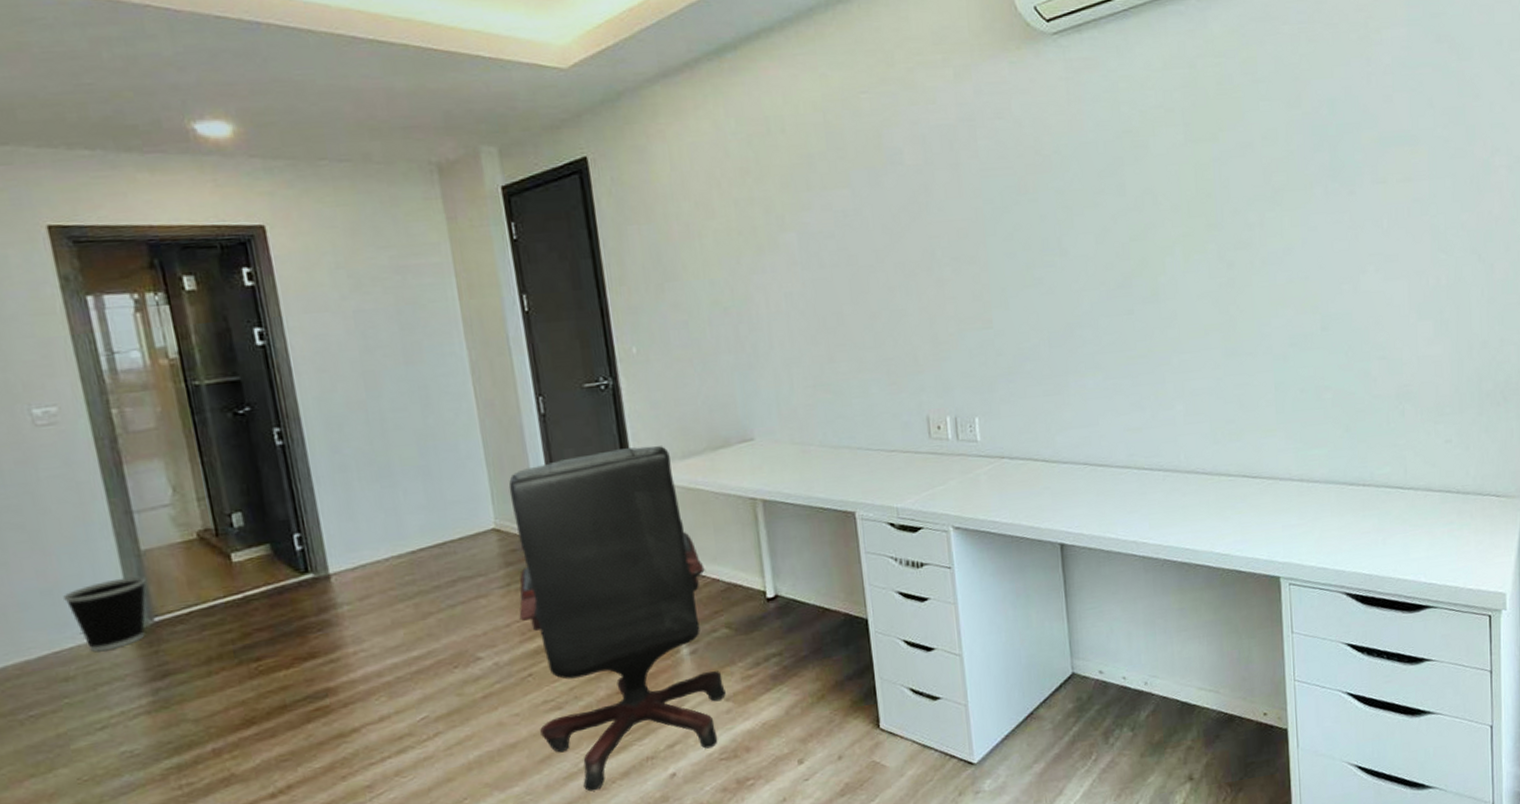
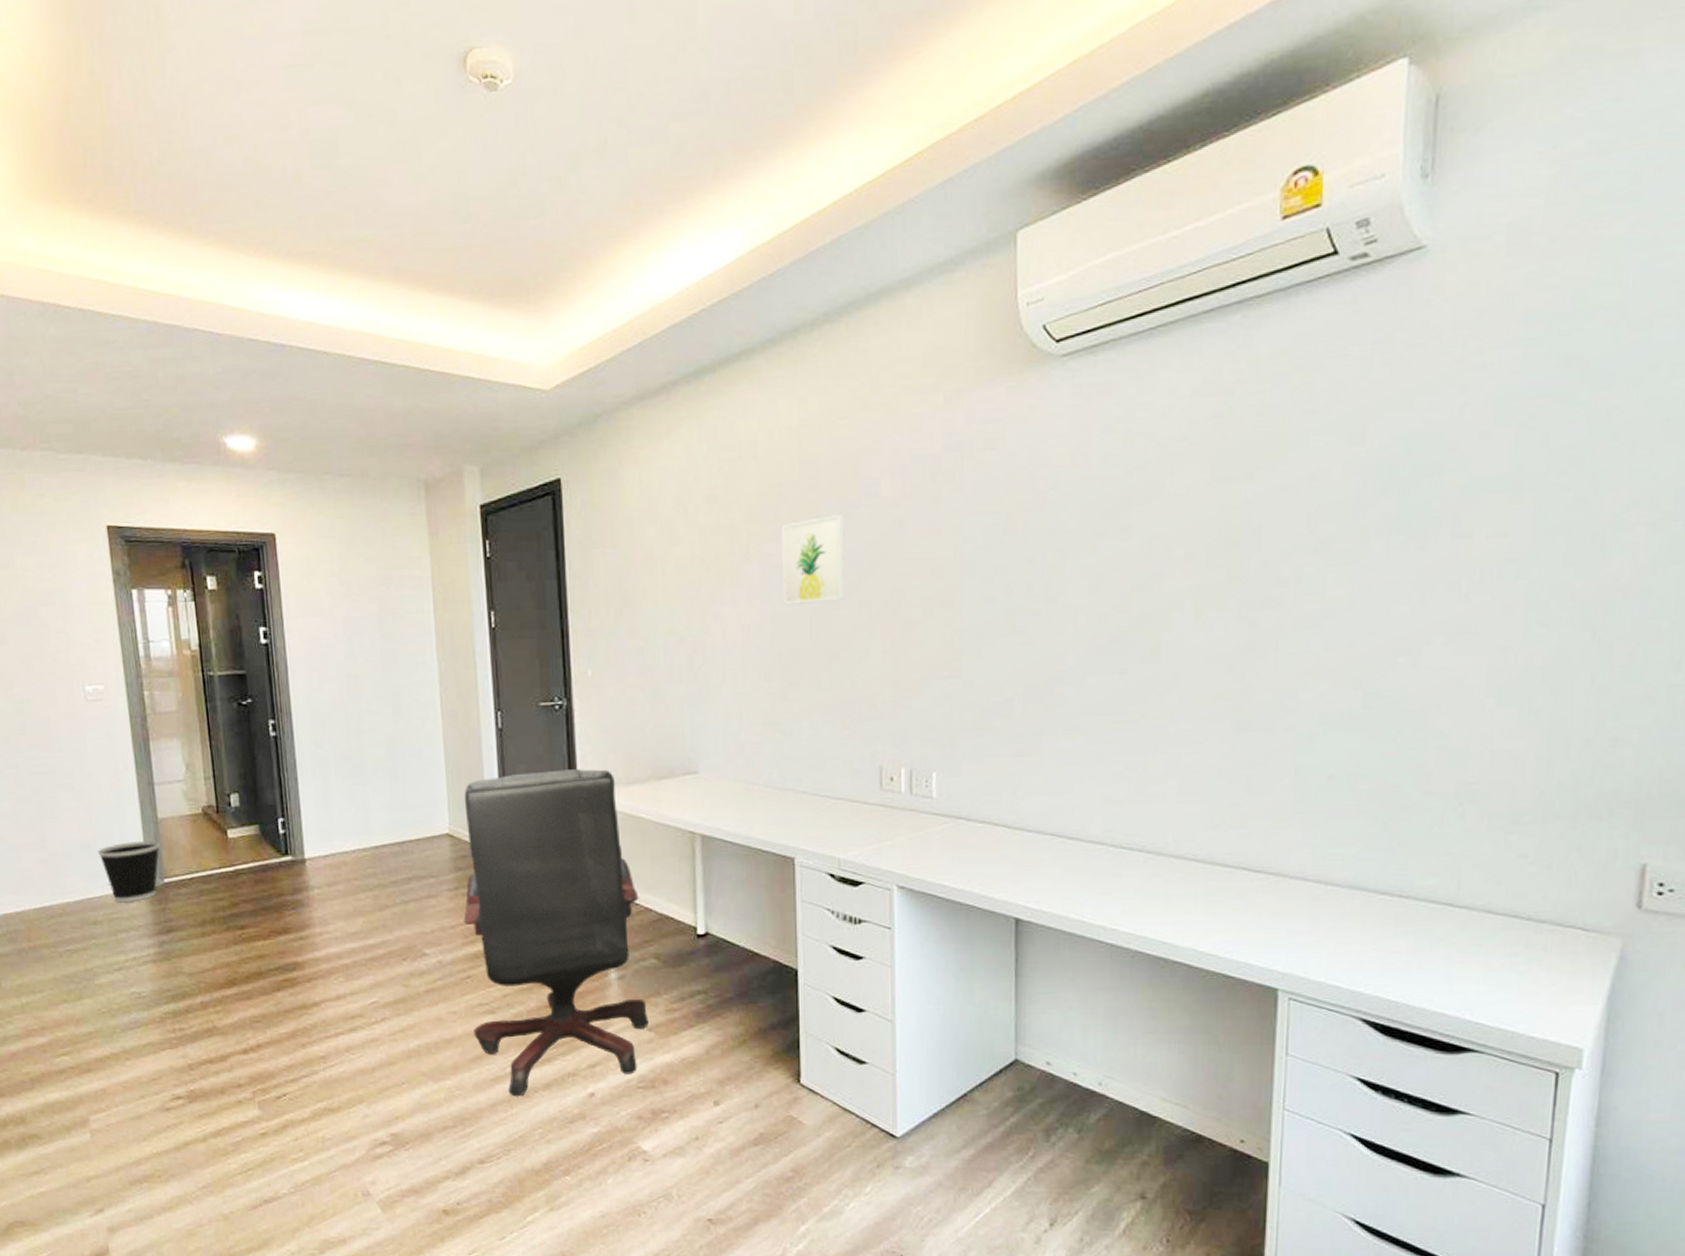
wall art: none [813,183,880,271] -> present [781,515,845,606]

